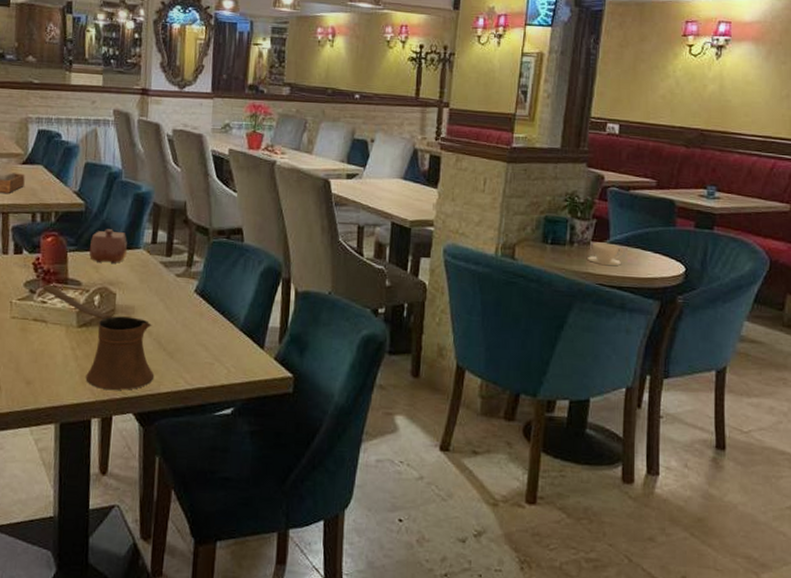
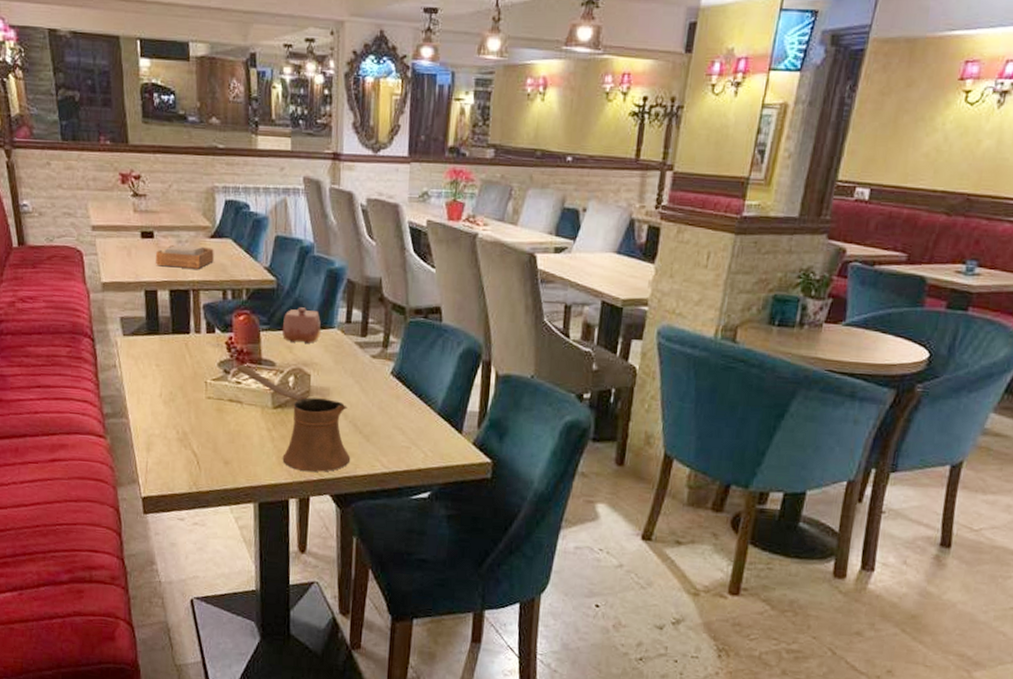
teacup: present [587,242,624,266] -> none [818,324,861,351]

